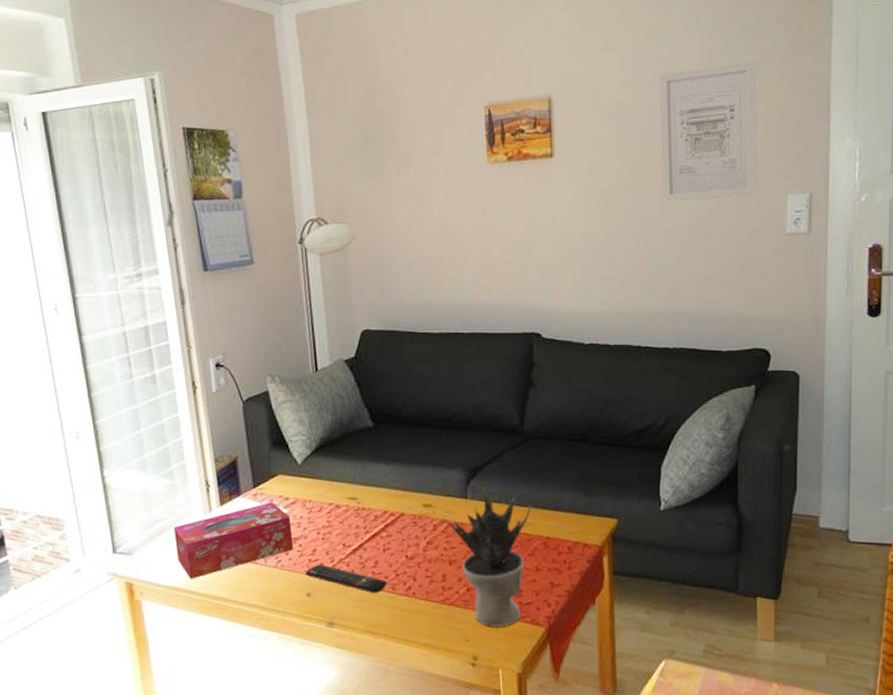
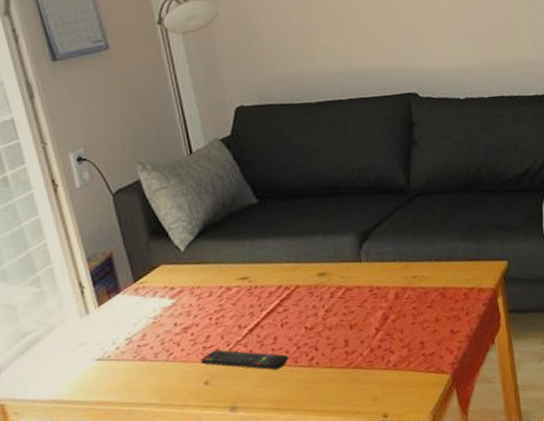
tissue box: present [173,502,294,579] -> none [46,294,186,389]
potted plant: present [444,487,531,627] -> none [340,248,426,383]

